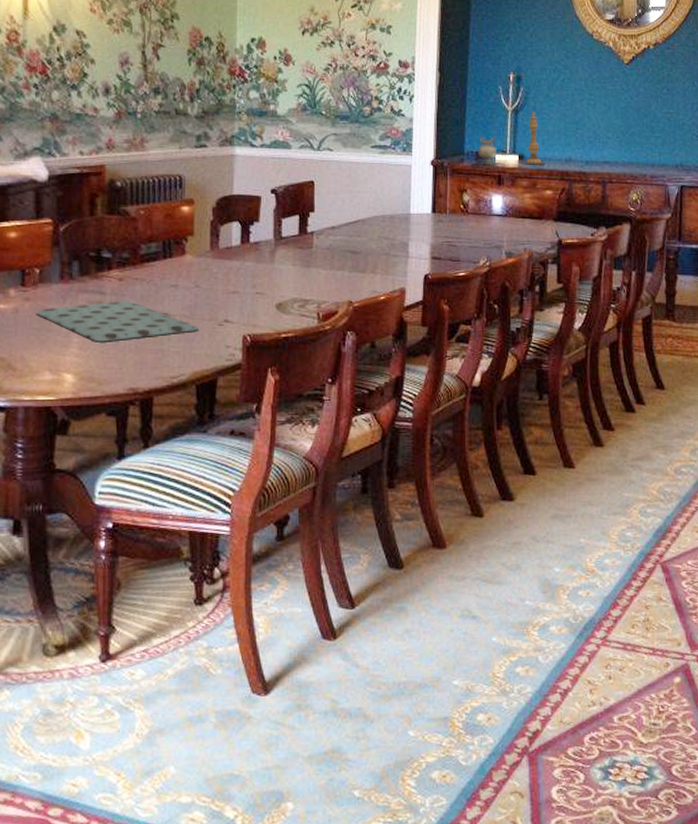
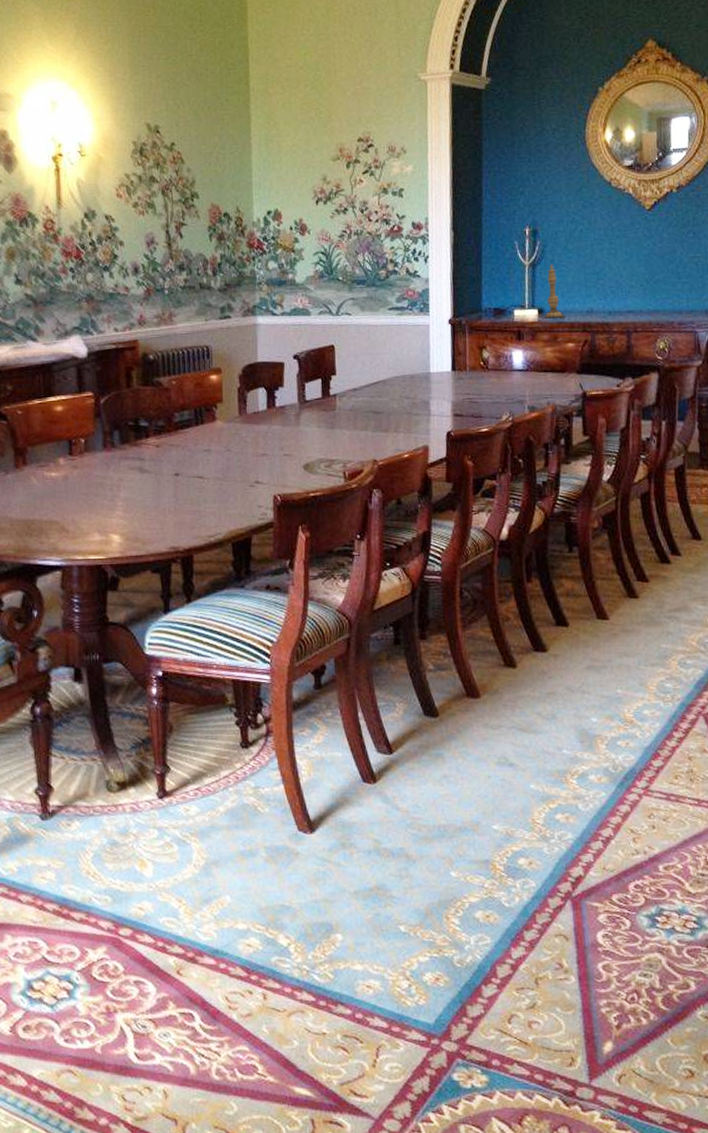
placemat: present [35,300,198,342] -> none [83,465,232,505]
decorative vase: present [468,136,505,168] -> none [487,292,525,325]

